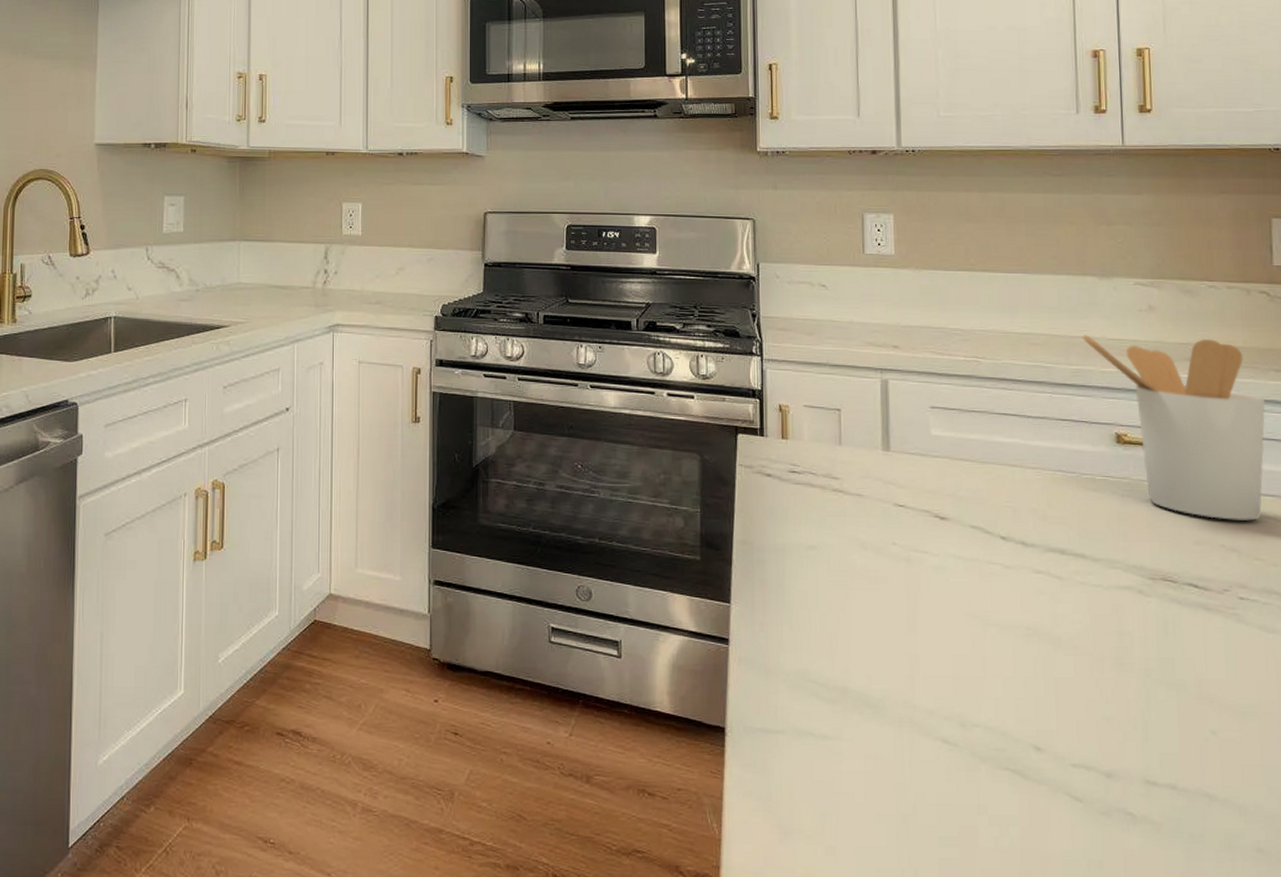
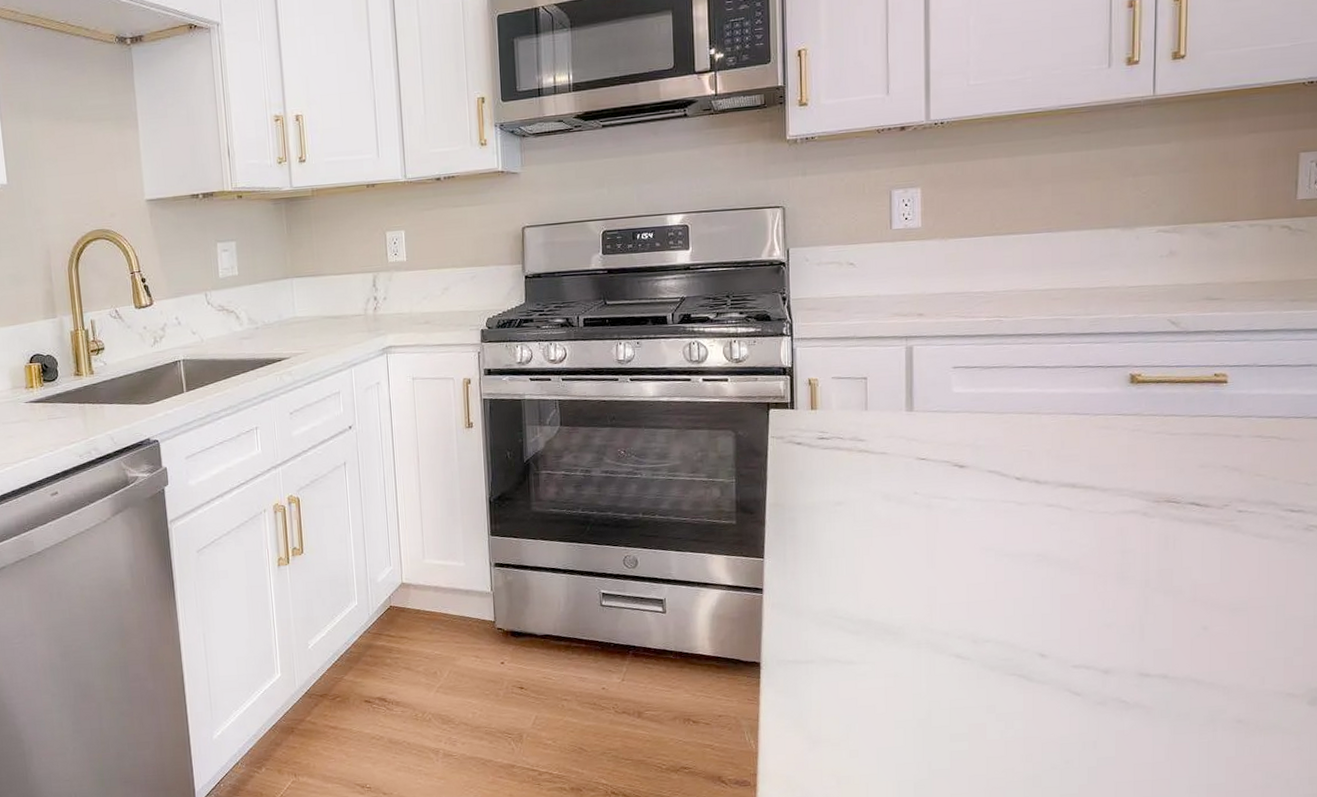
utensil holder: present [1082,335,1266,521] -> none [1102,277,1278,443]

